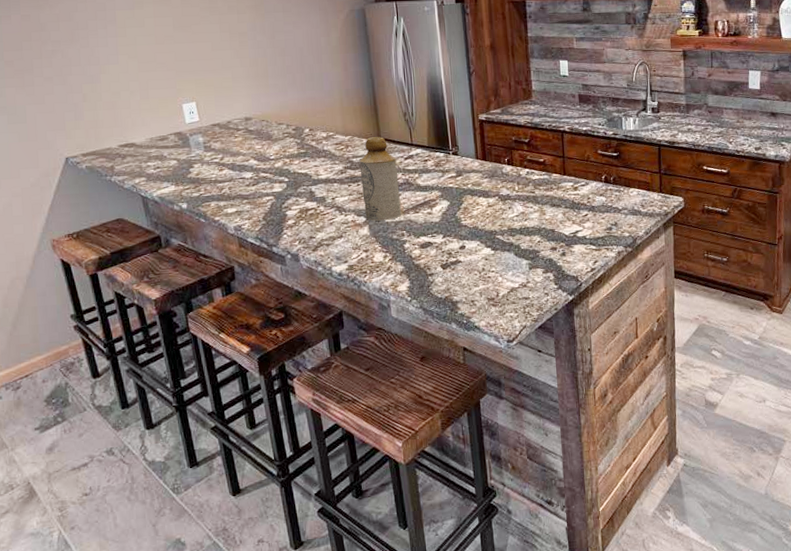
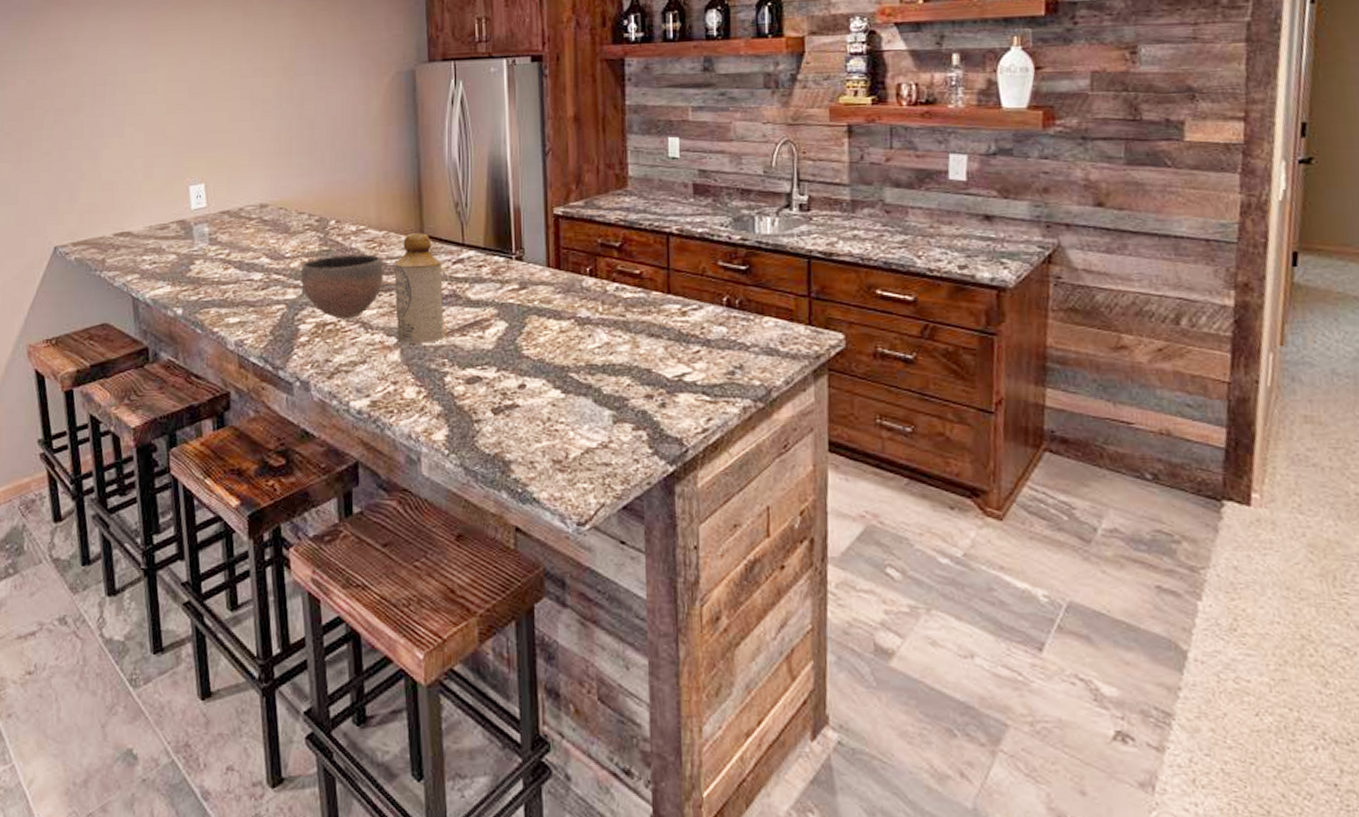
bowl: none [283,154,352,206] -> present [300,254,384,320]

